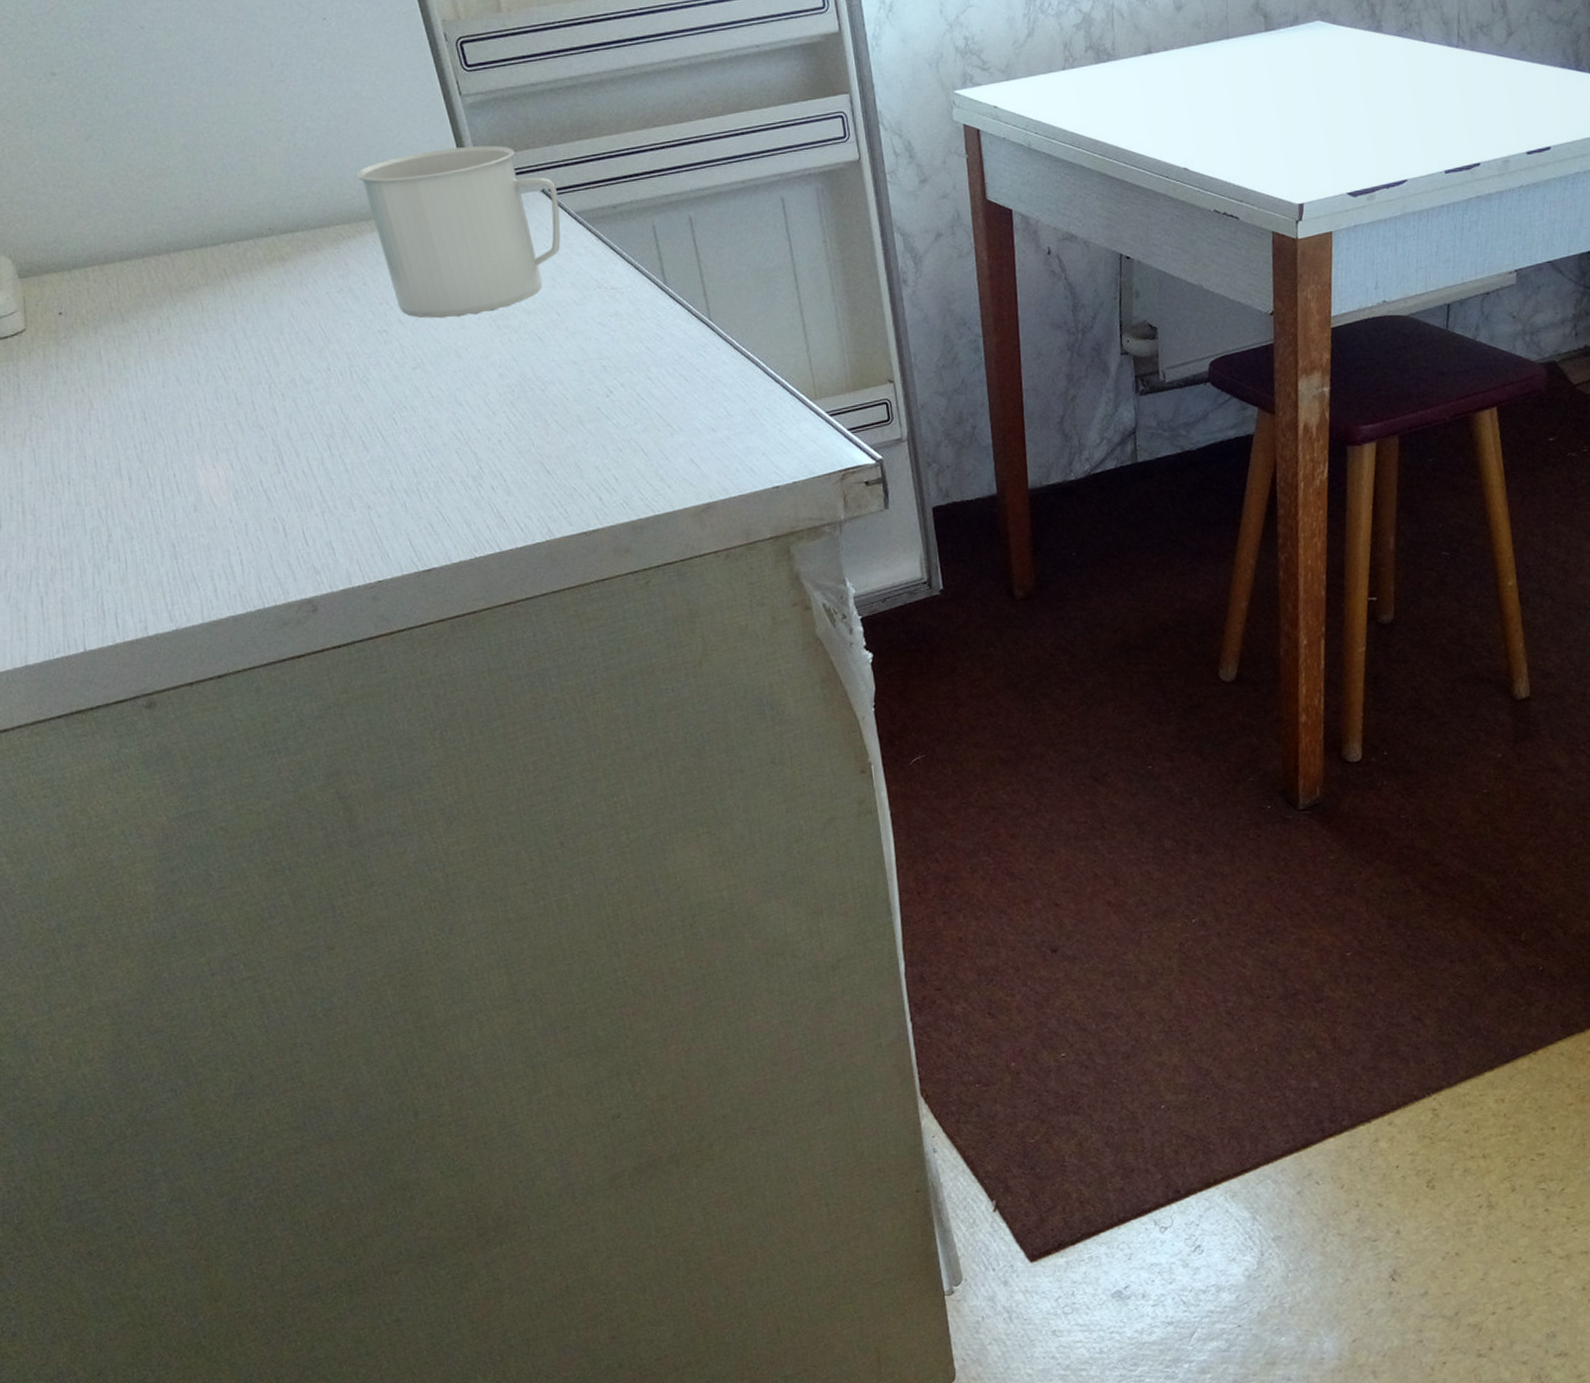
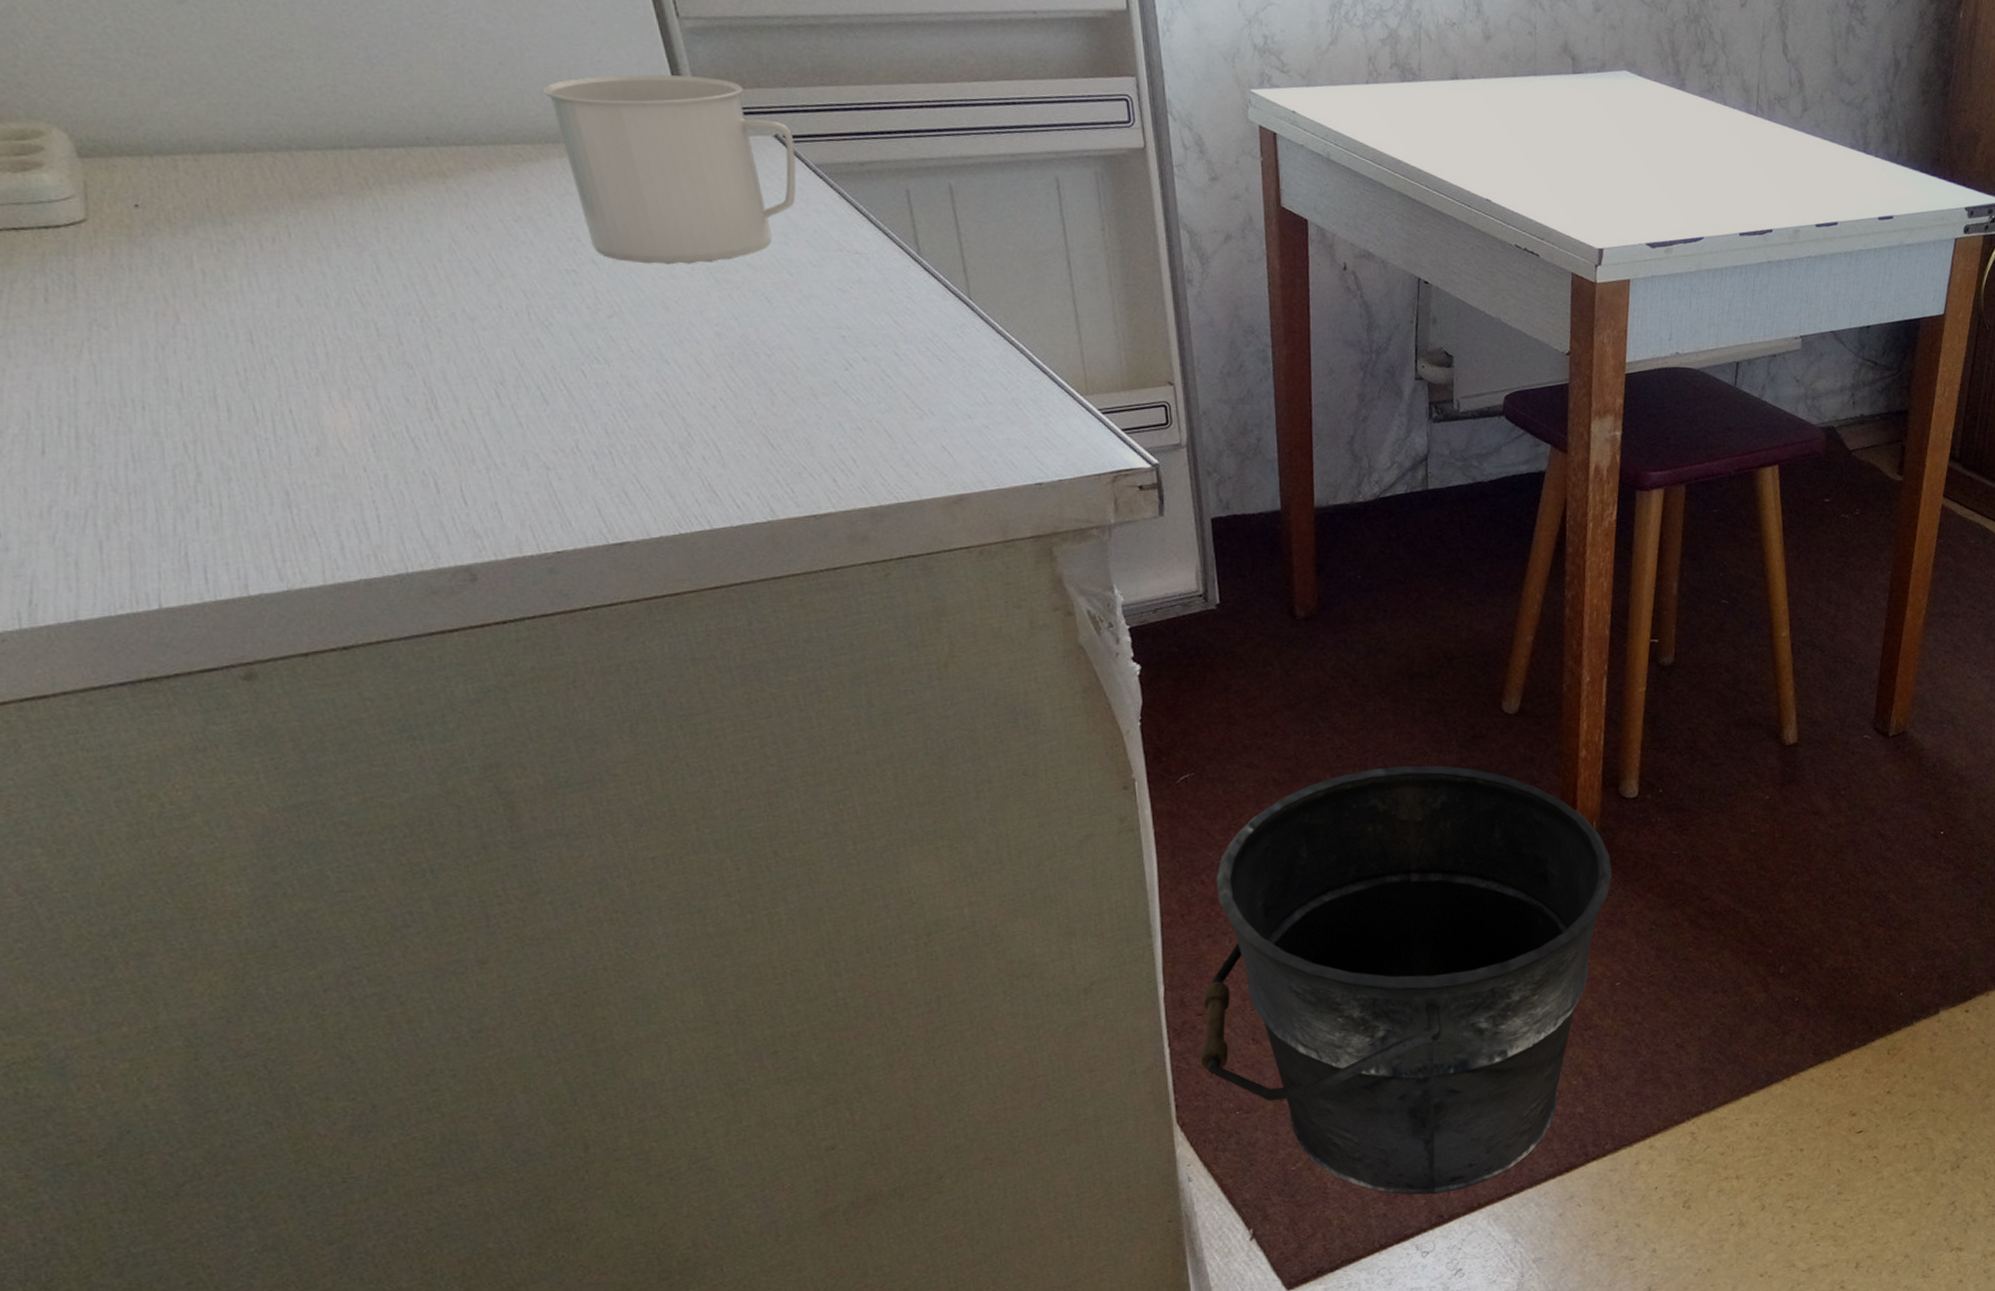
bucket: none [940,737,1339,1169] -> present [1200,765,1613,1195]

